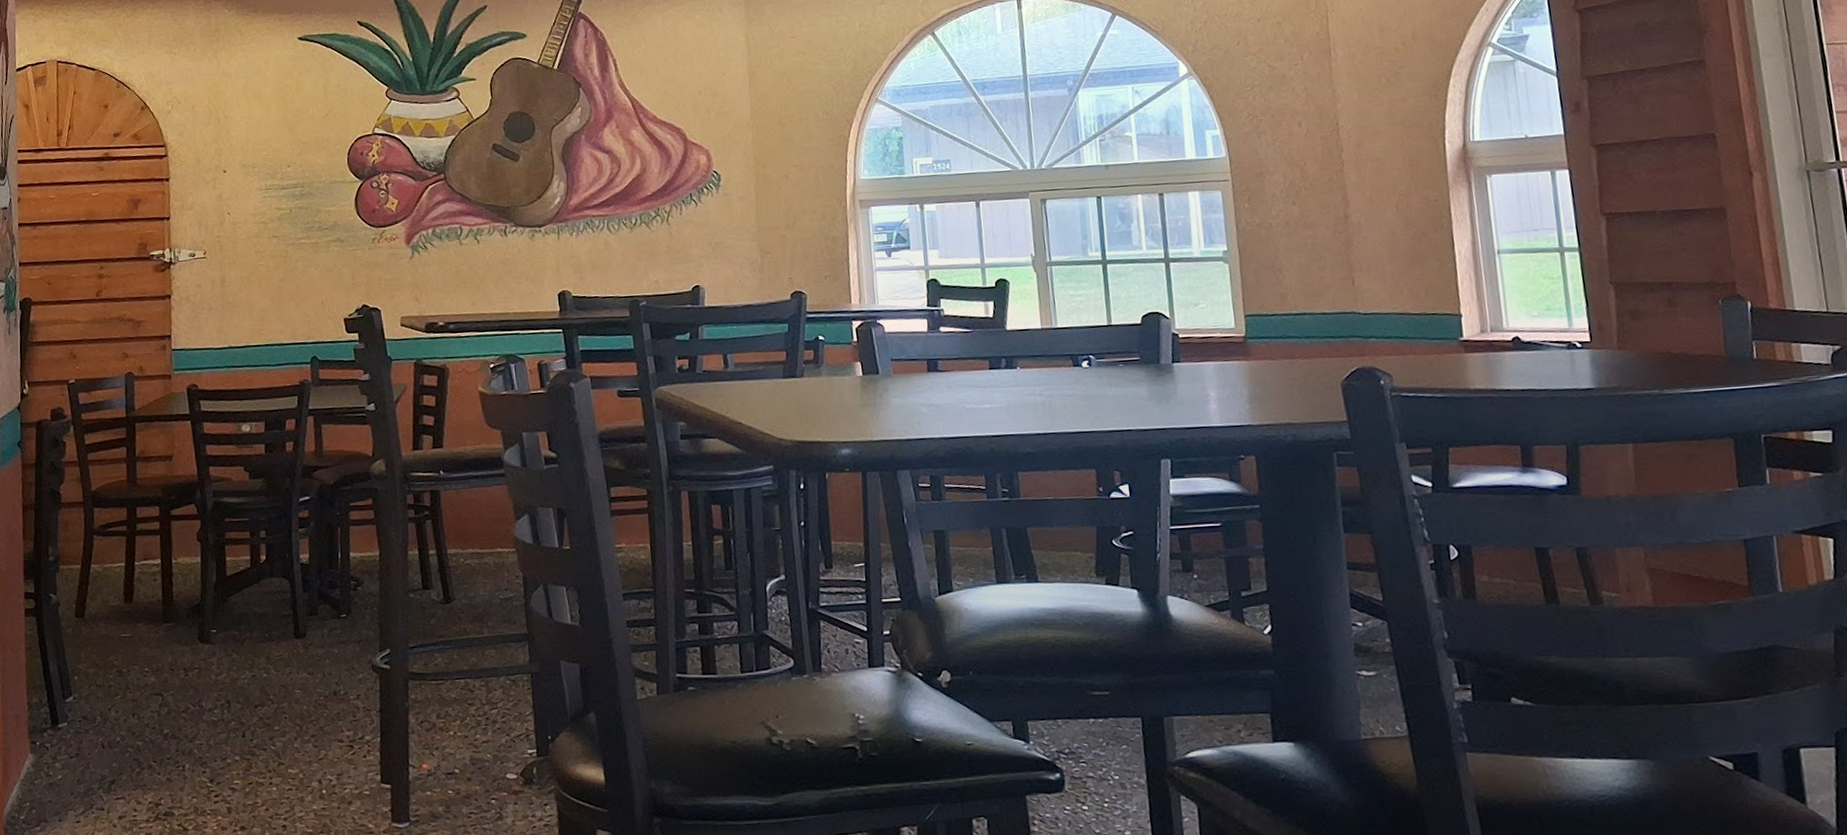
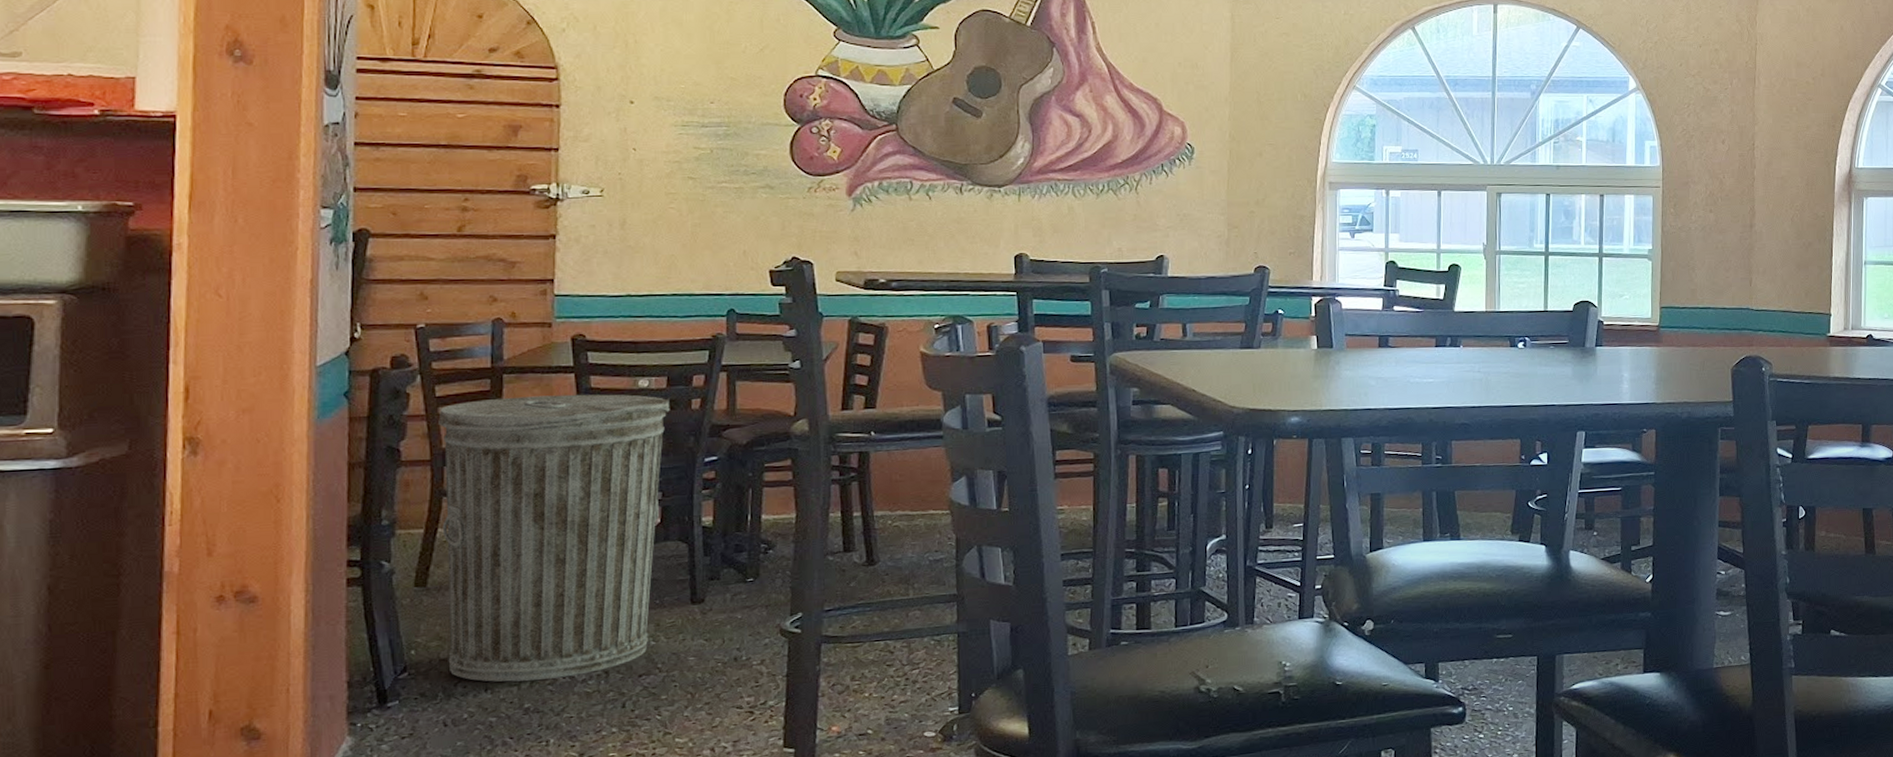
trash can: none [88,439,269,709] -> present [438,394,670,682]

